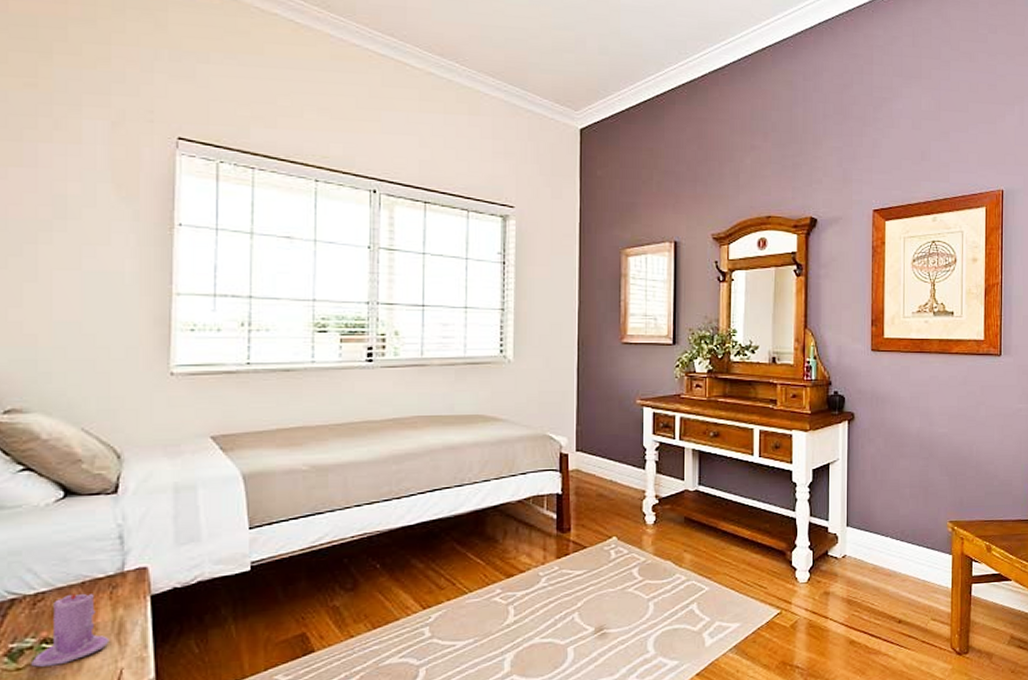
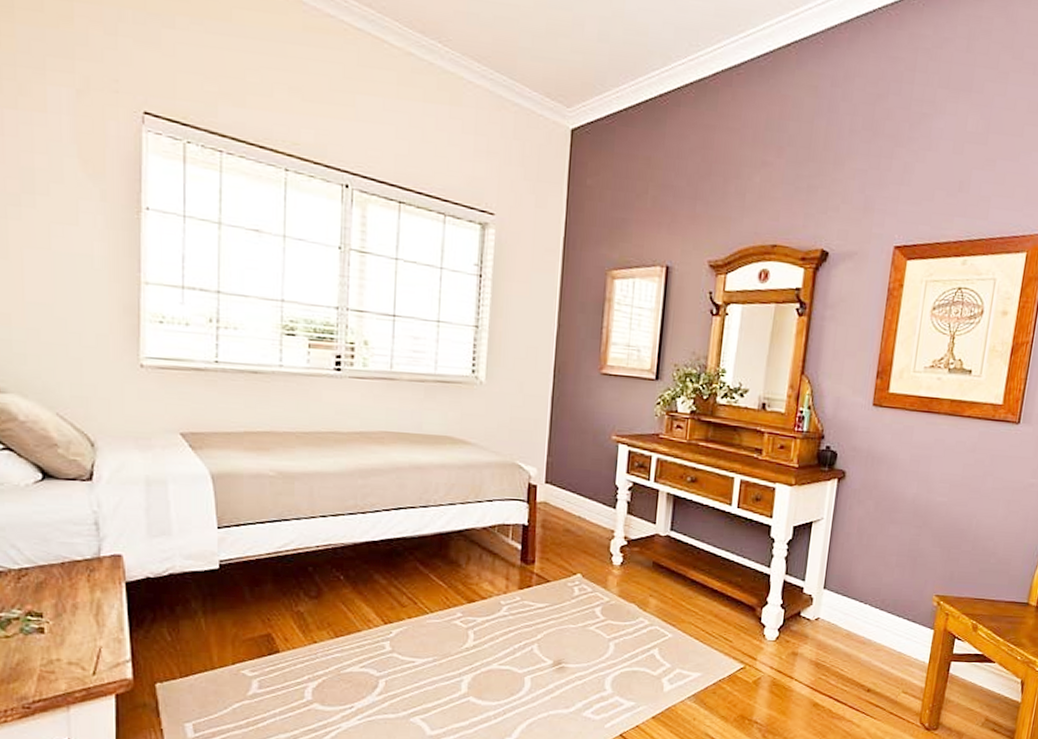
candle: present [31,589,110,667] -> none [18,568,89,637]

